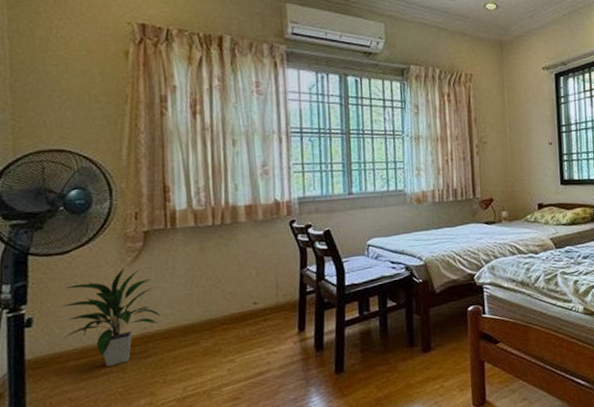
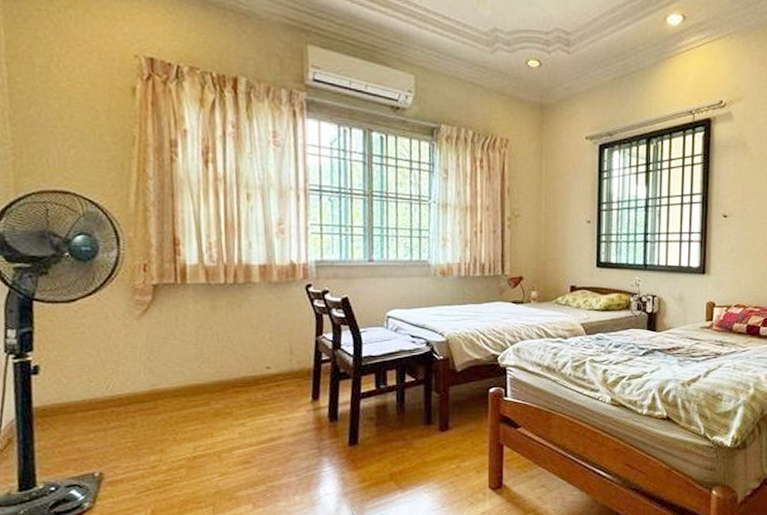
indoor plant: present [61,268,161,367] -> none [68,321,171,421]

